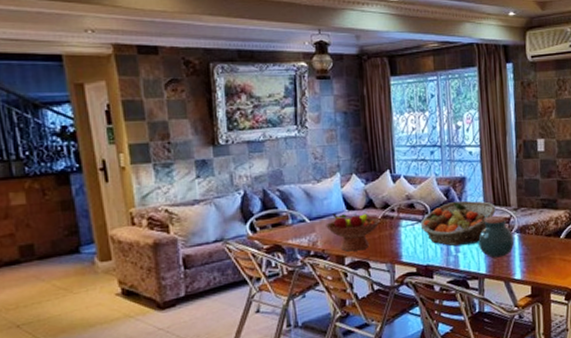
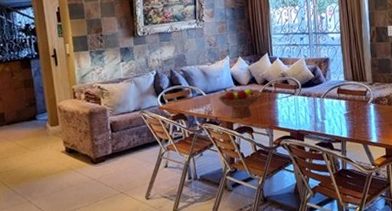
fruit basket: present [420,200,496,246] -> none [292,77,355,115]
jar: present [478,216,515,258] -> none [340,90,371,124]

